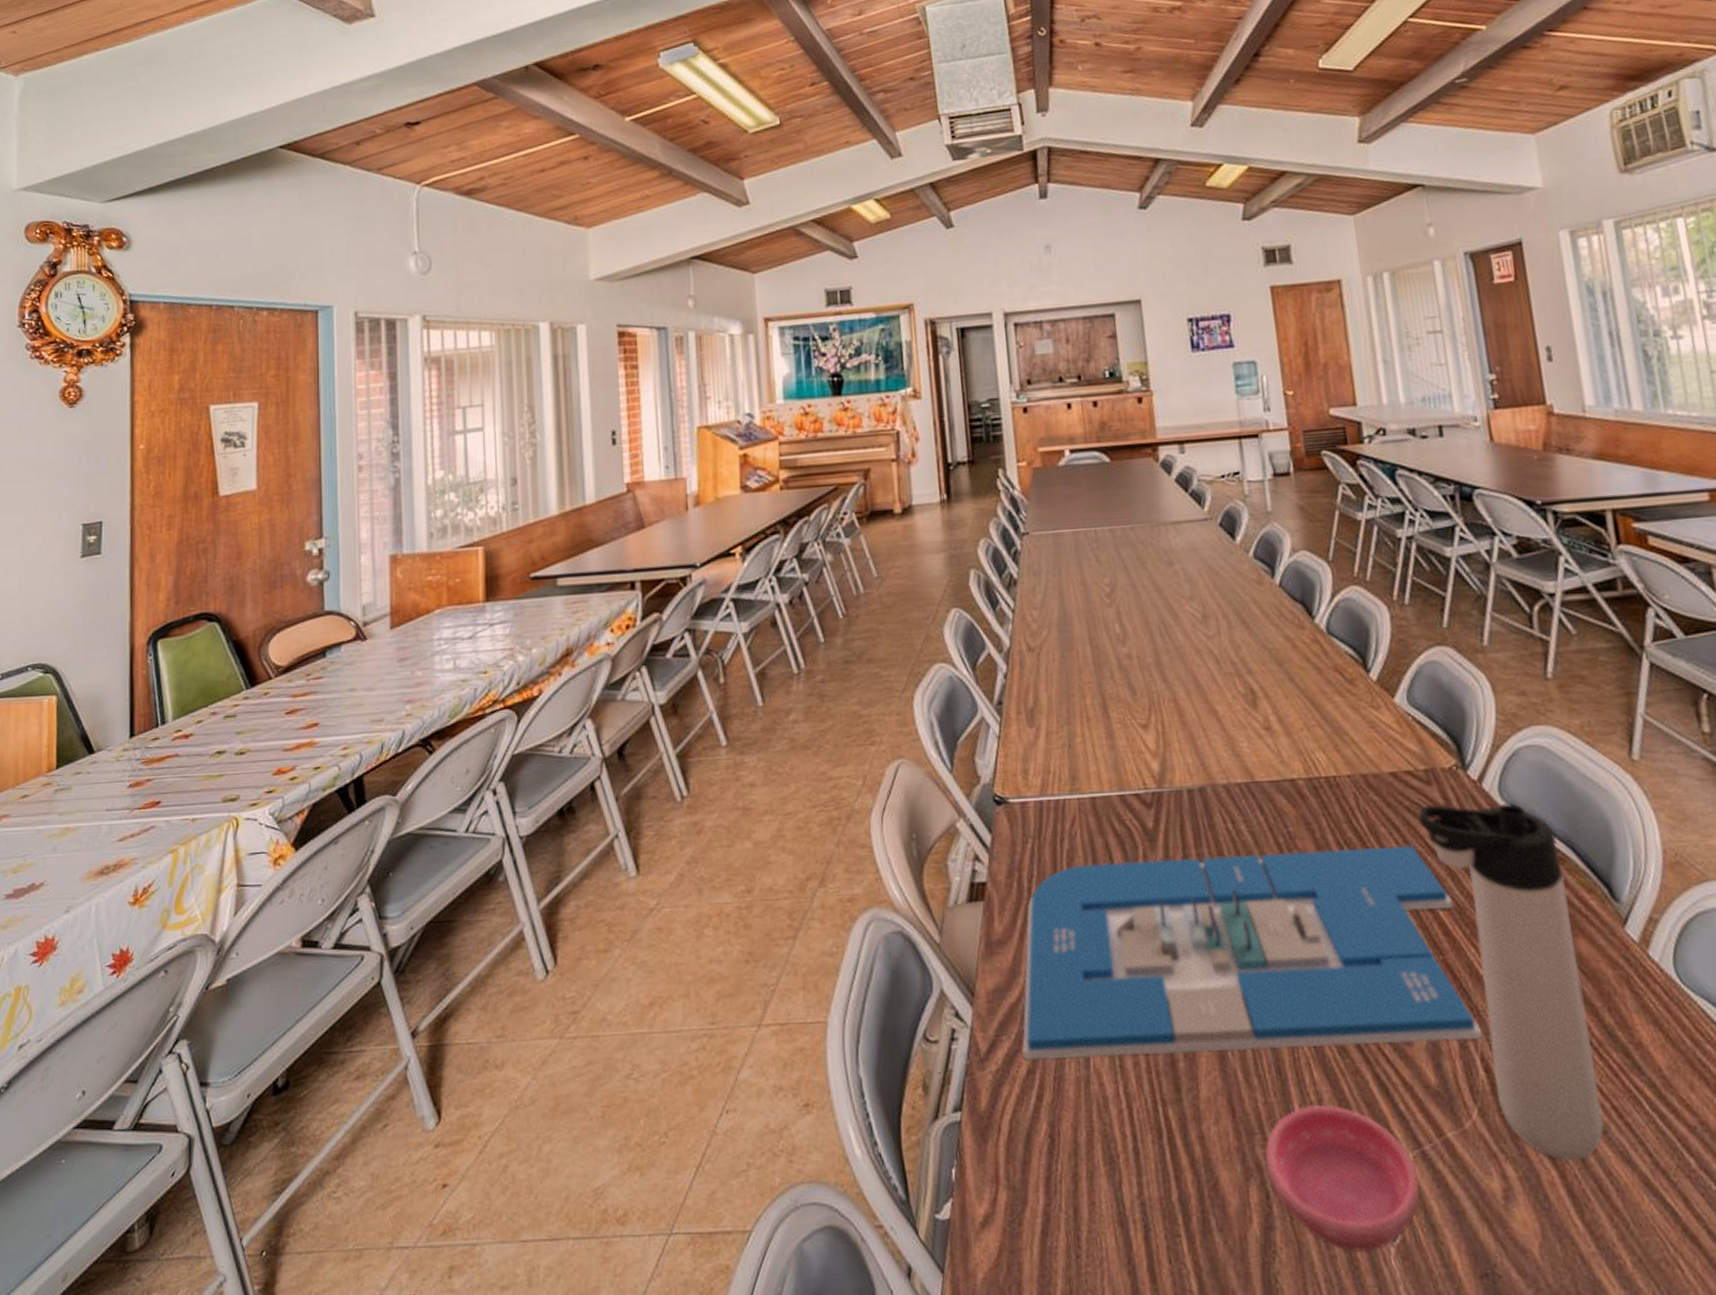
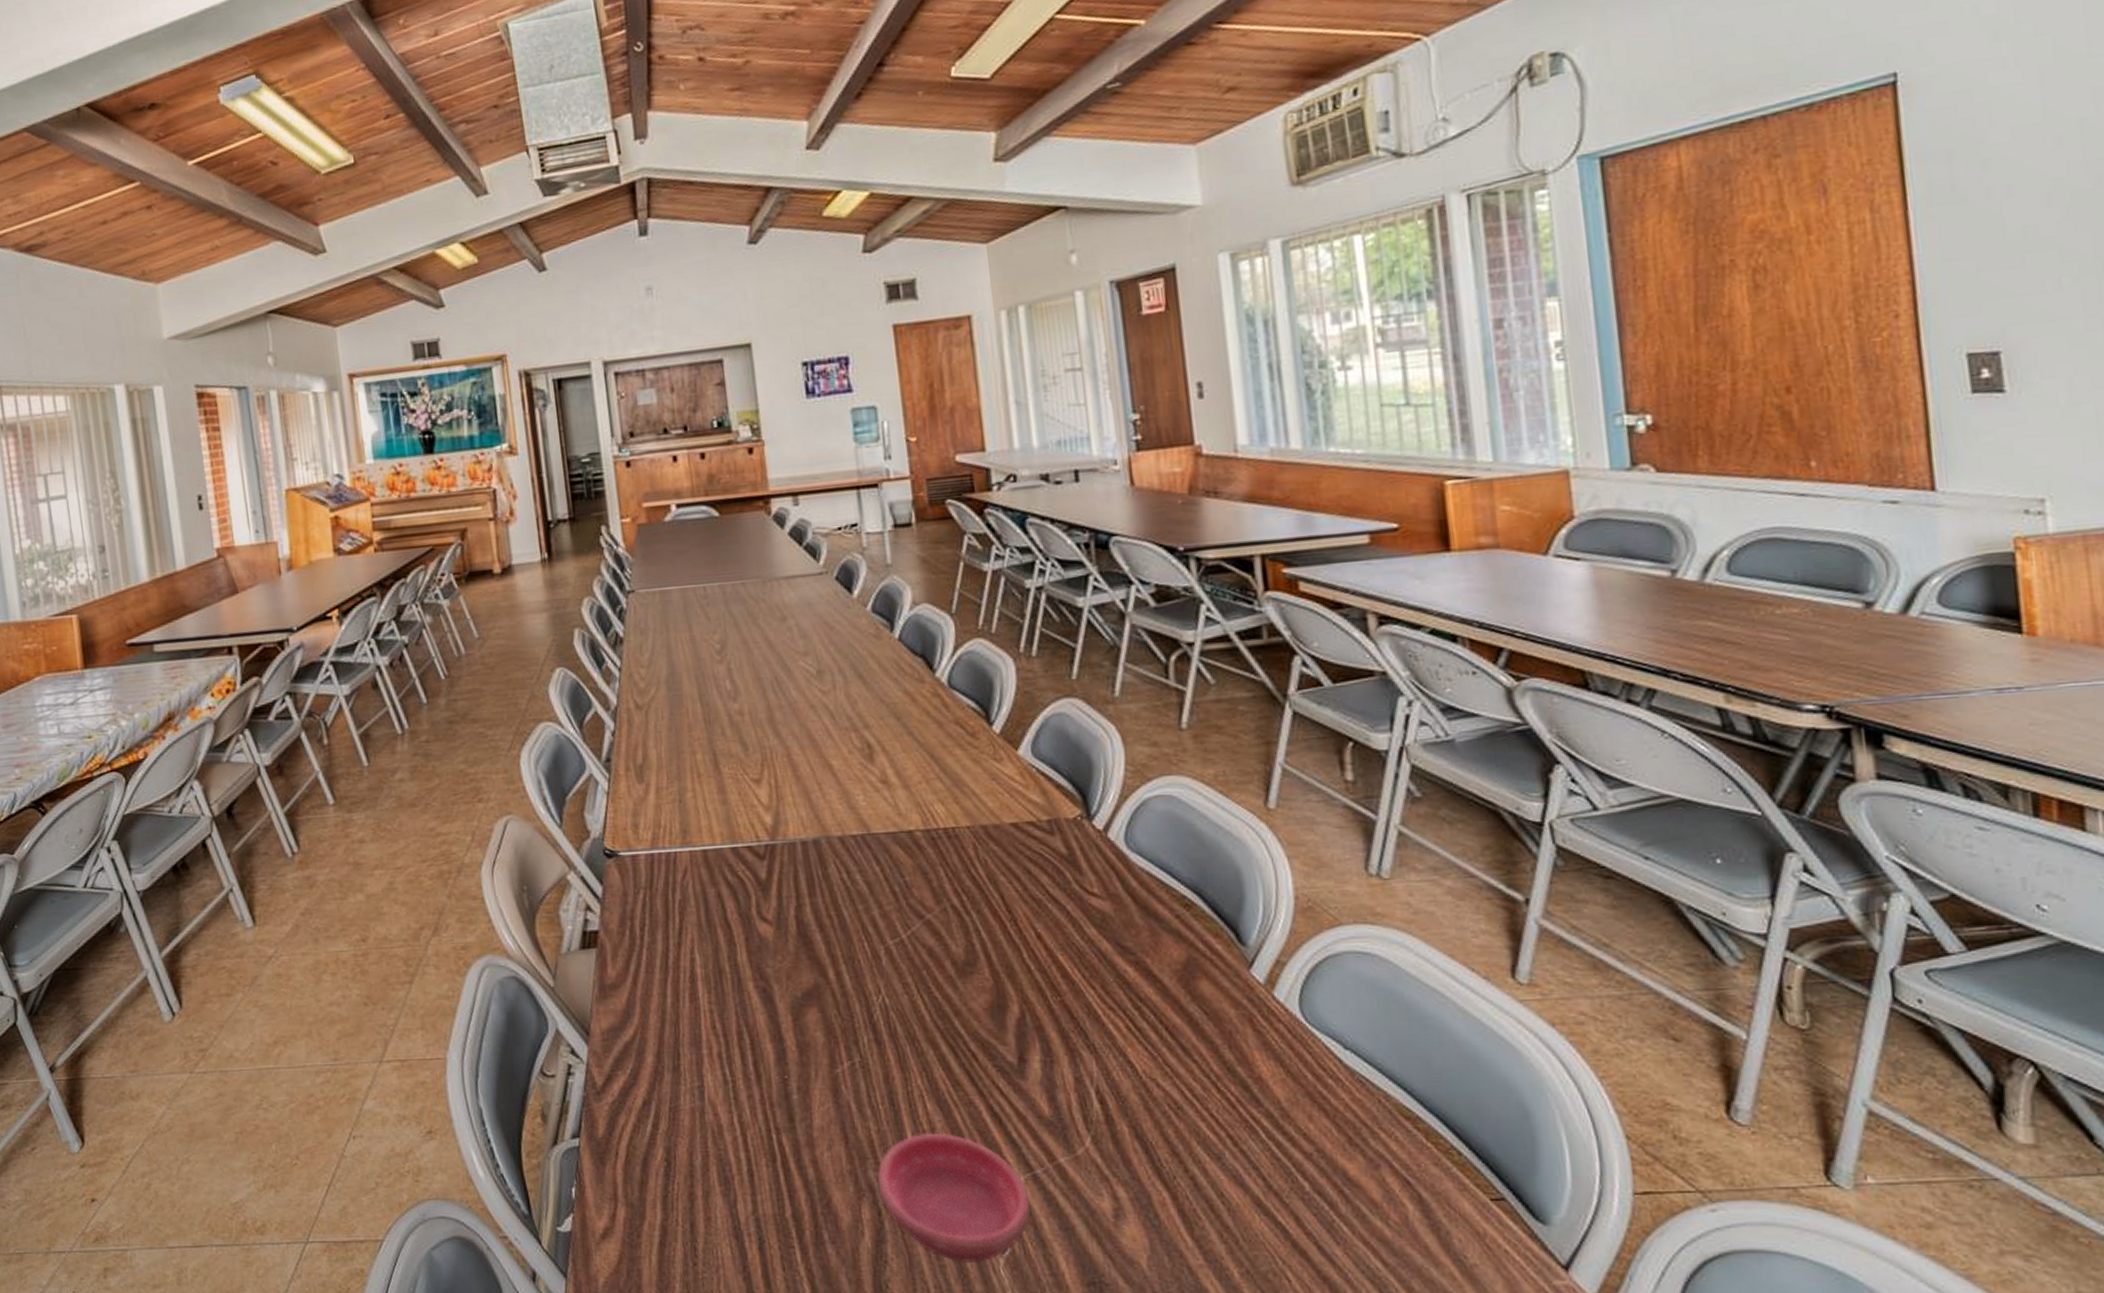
board game: present [1021,845,1482,1060] -> none [637,893,1098,1093]
thermos bottle: present [1418,803,1604,1161] -> none [1040,852,1218,1184]

